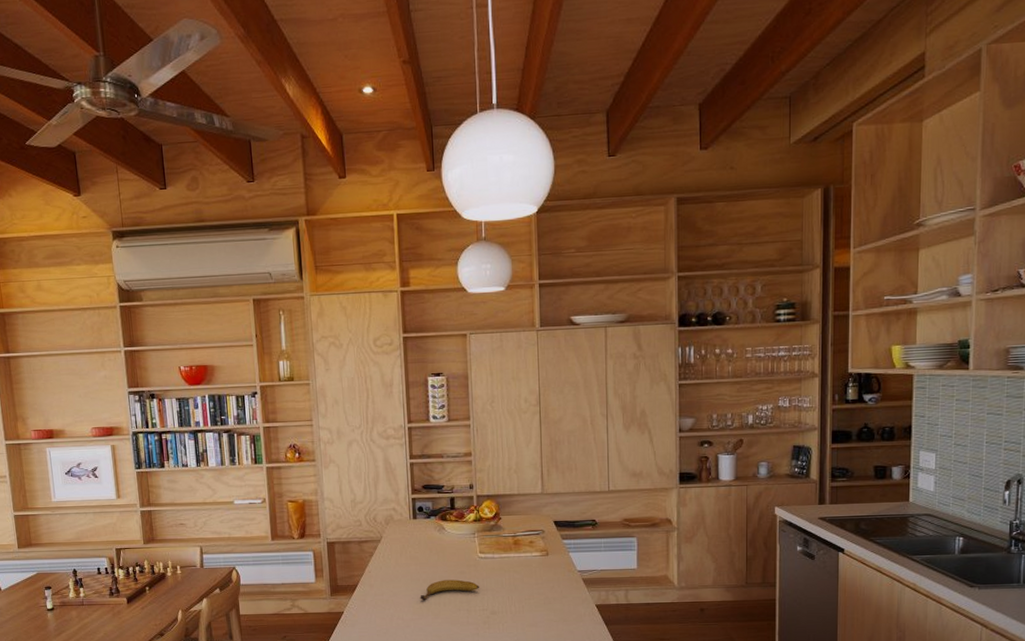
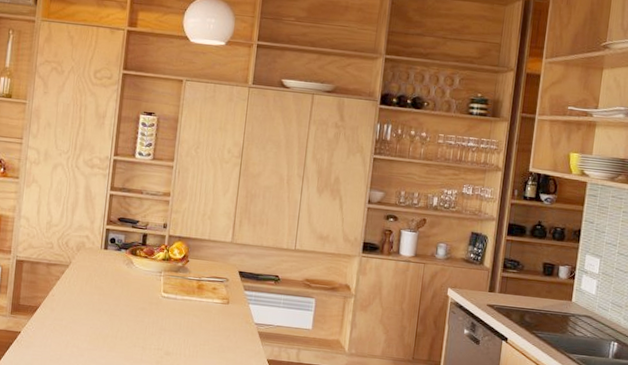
fruit: present [420,579,479,601] -> none [98,313,158,332]

